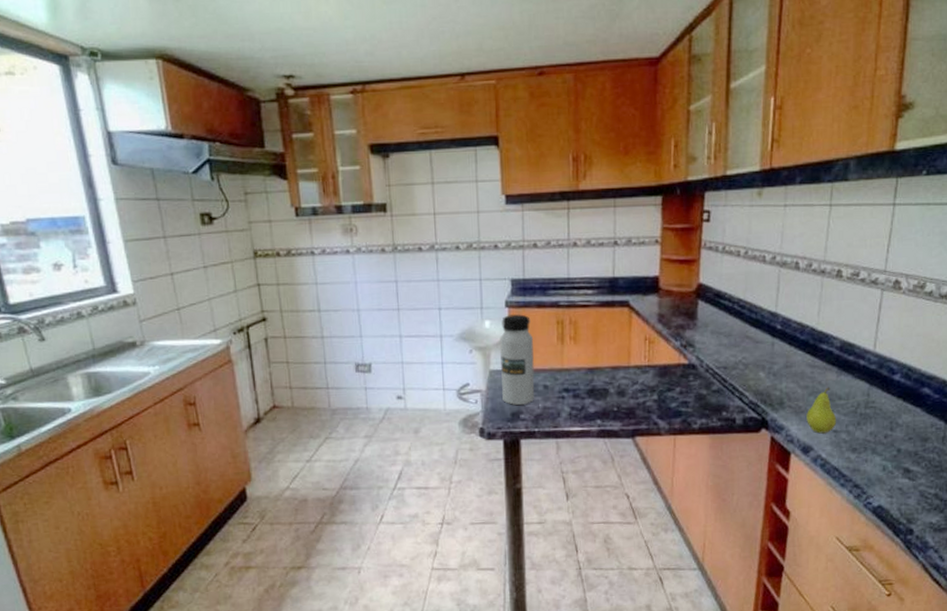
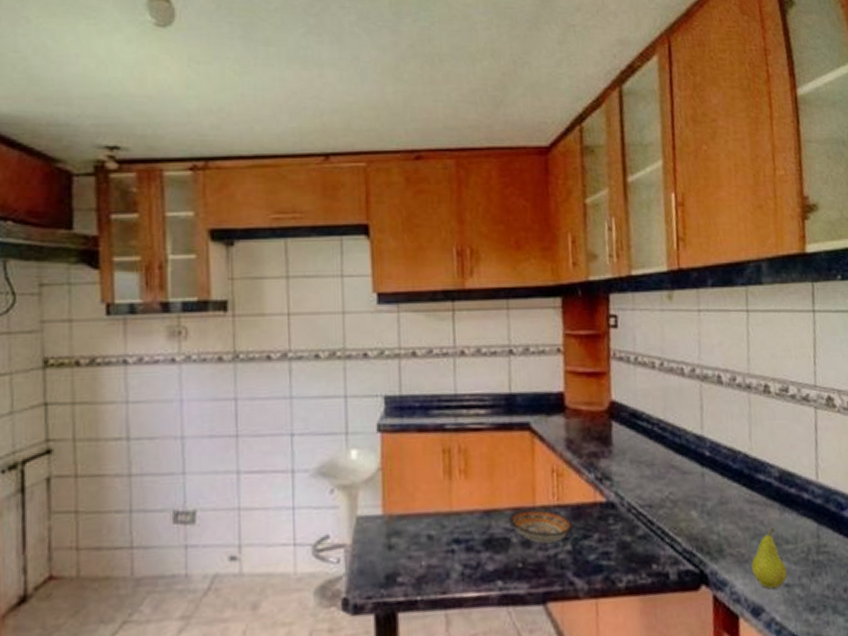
water bottle: present [500,314,535,405] -> none [370,441,416,564]
bowl: none [608,367,661,395] -> present [509,508,574,545]

